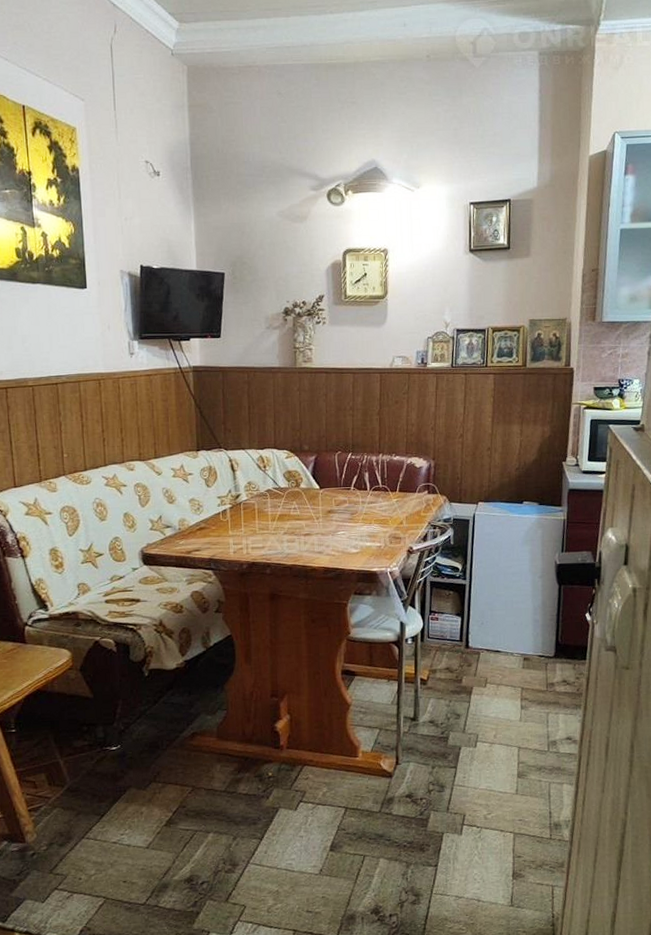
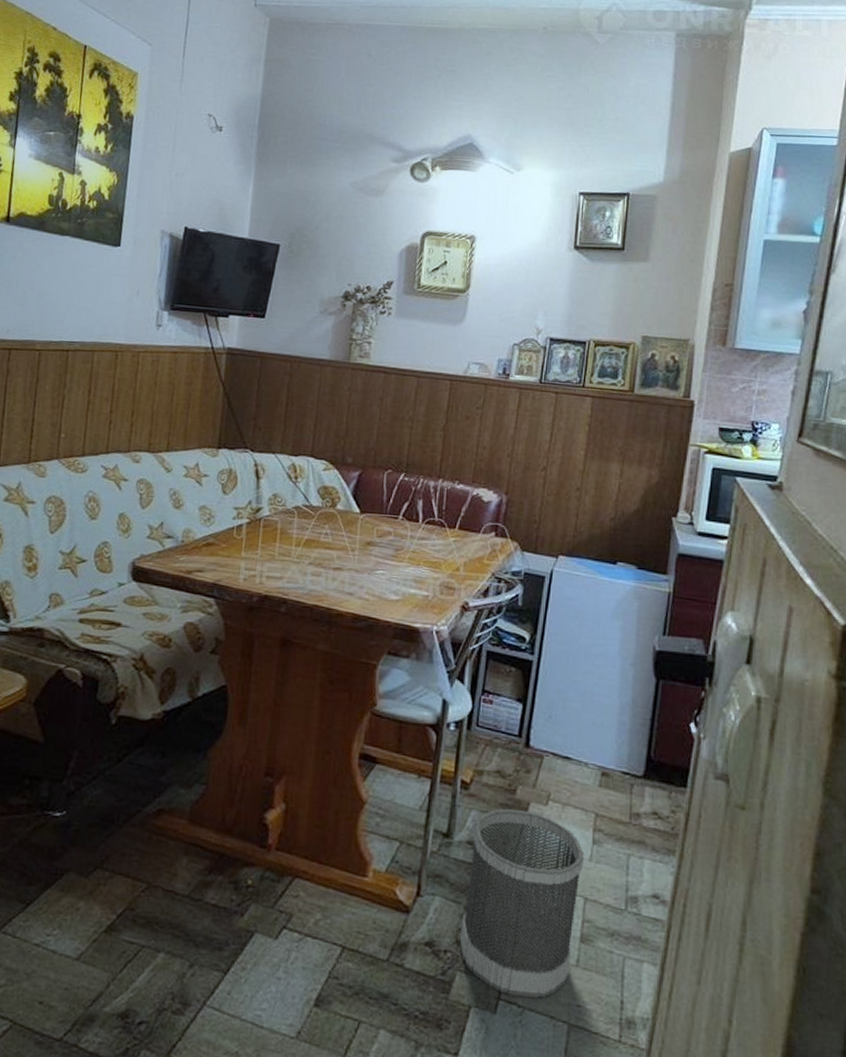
wastebasket: none [430,693,516,821] -> present [459,808,585,998]

